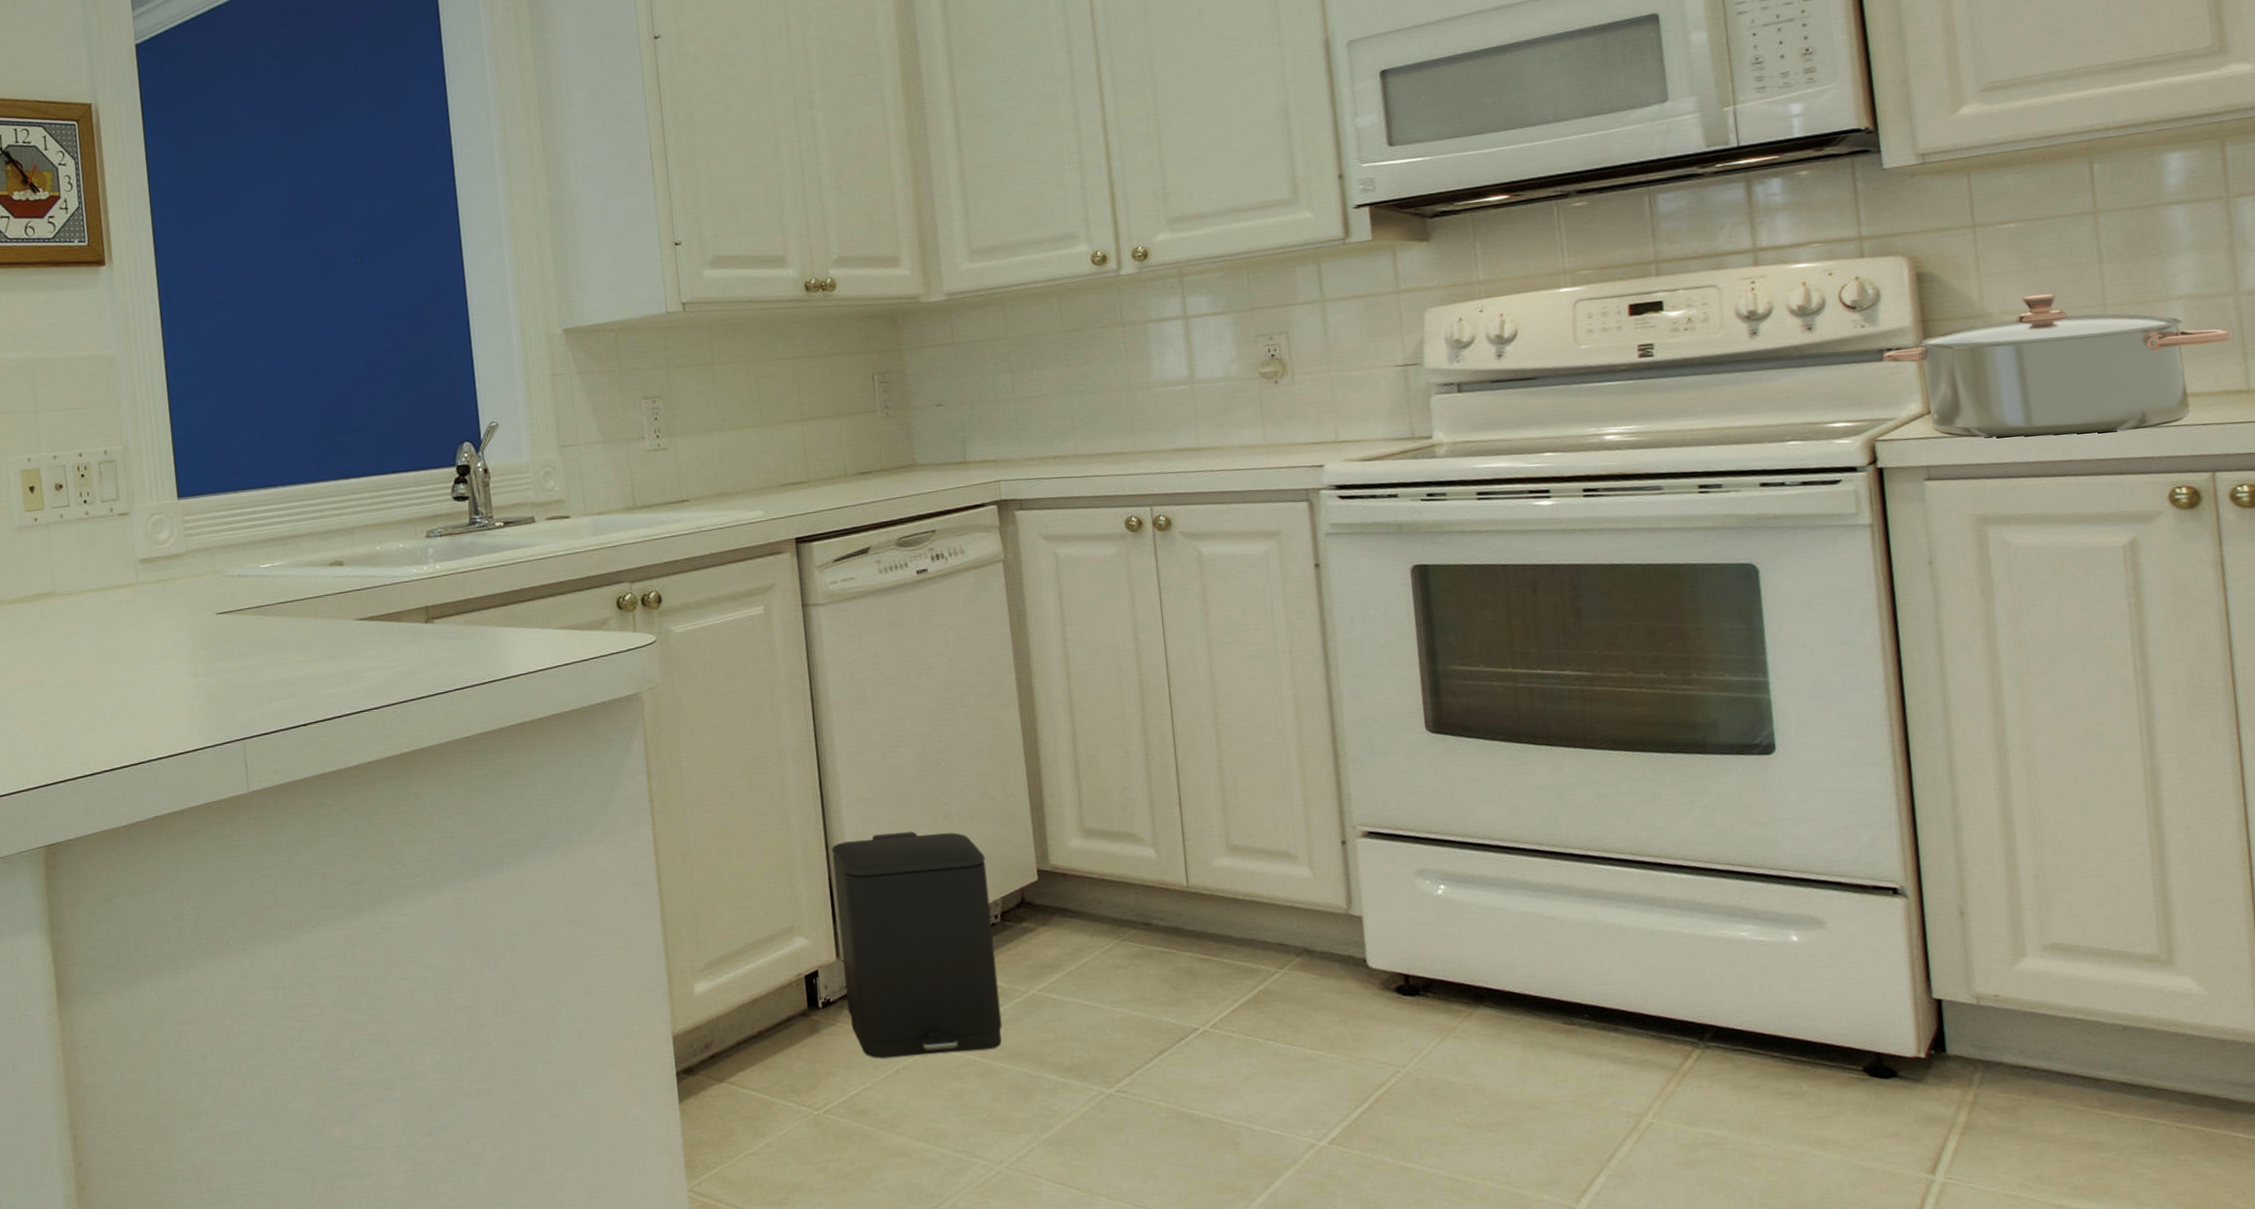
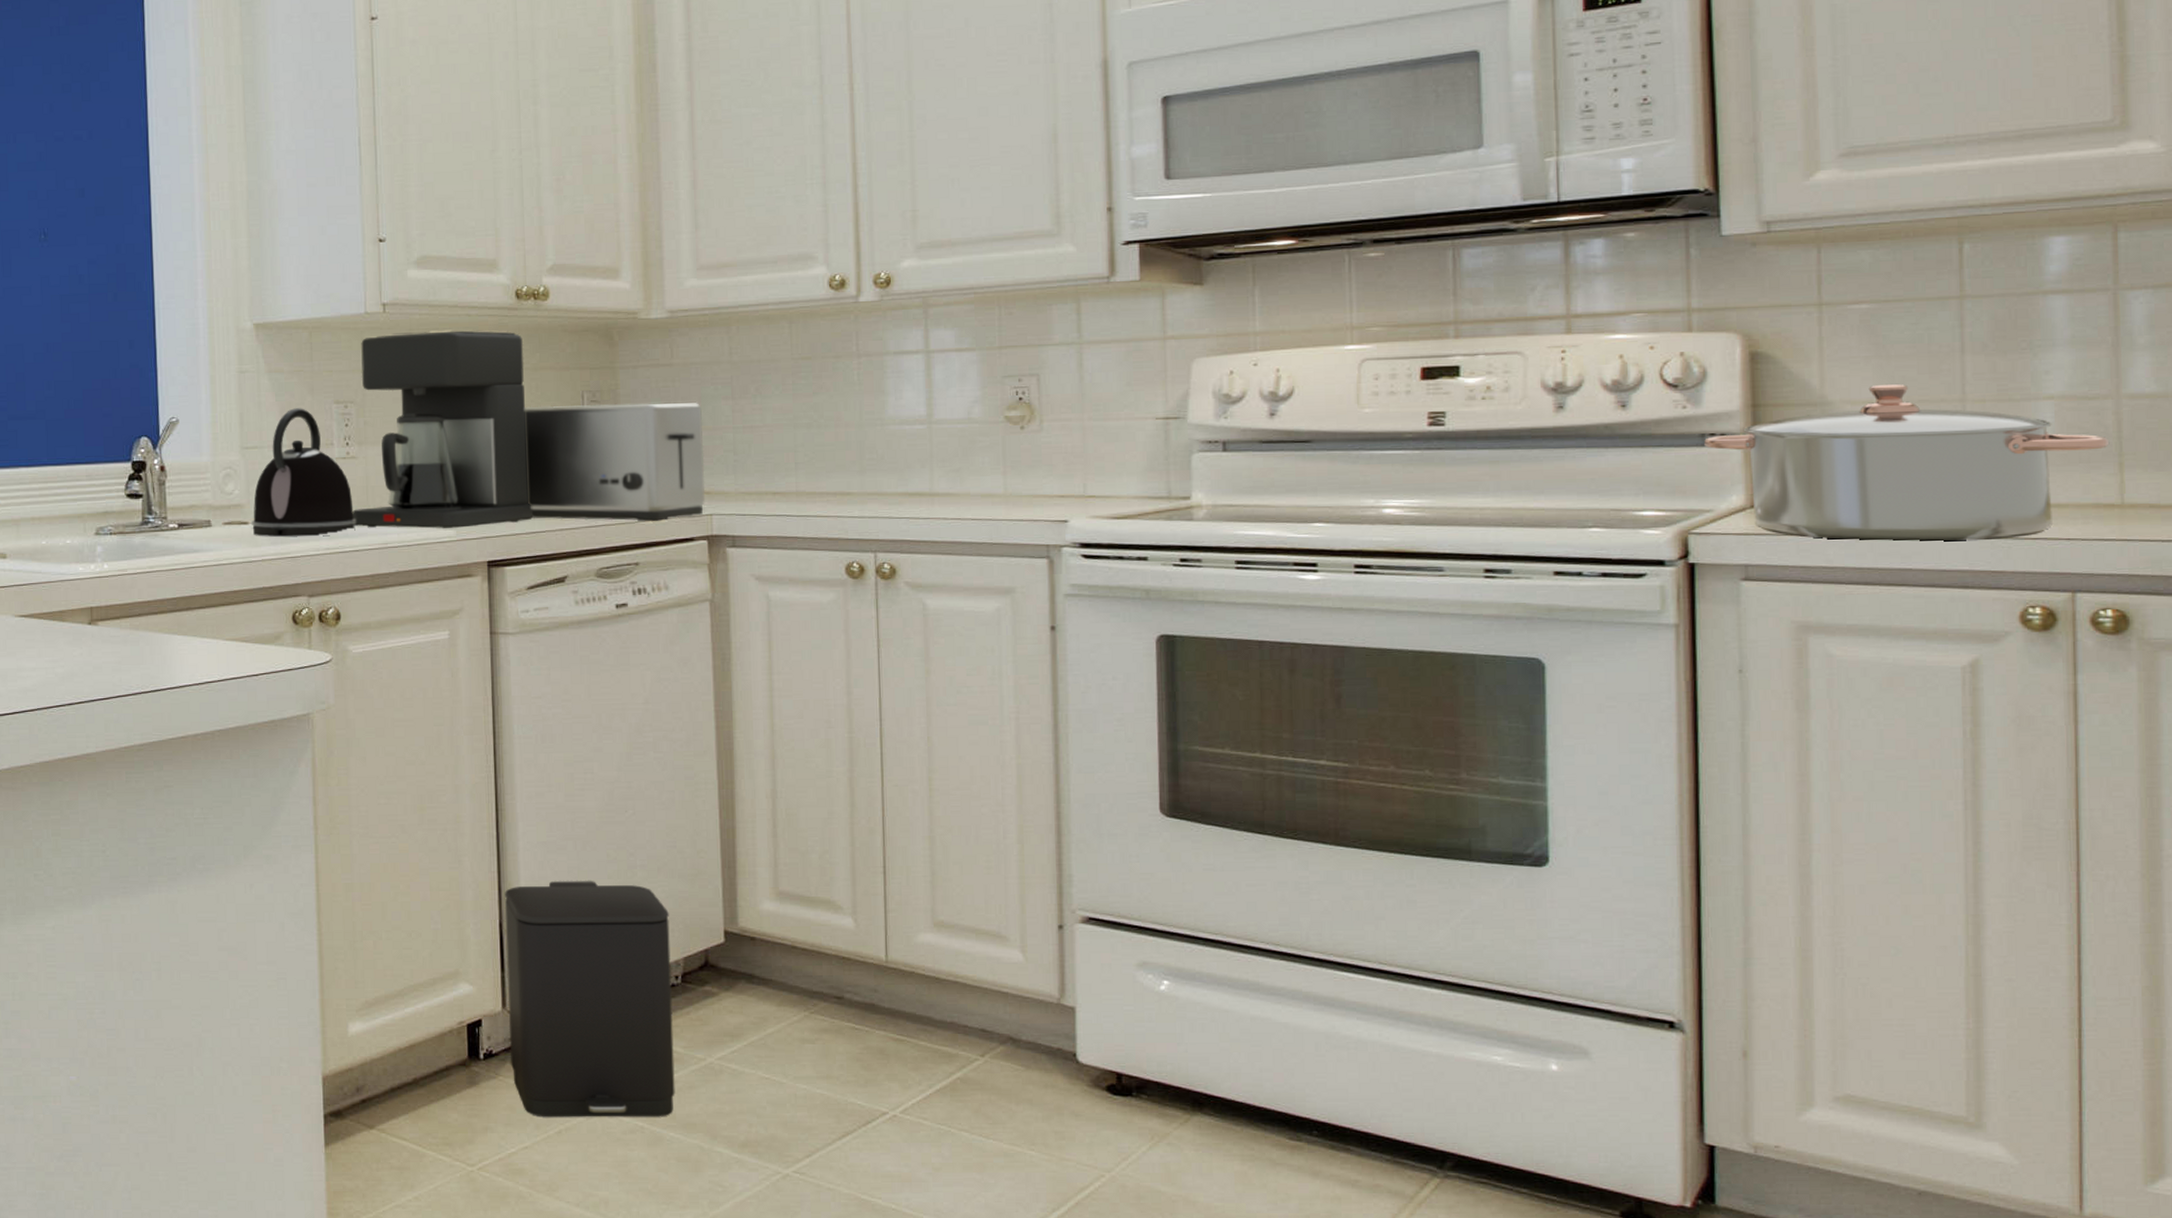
kettle: none [572,405,671,529] -> present [251,408,356,538]
coffee maker: none [664,322,834,514] -> present [352,330,532,531]
toaster: none [819,378,993,495] -> present [524,402,706,522]

